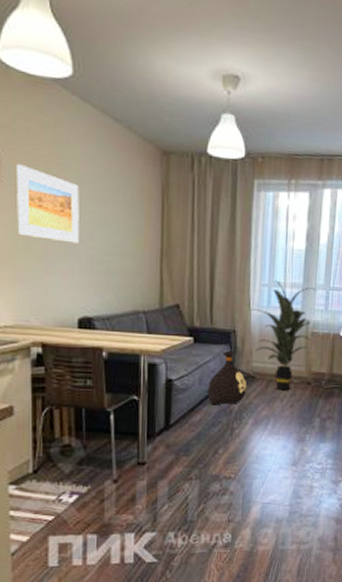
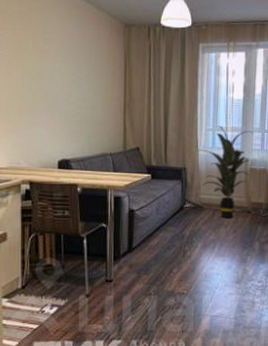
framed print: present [17,165,79,244] -> none [11,40,60,100]
bag: present [207,350,247,405] -> none [163,185,197,231]

